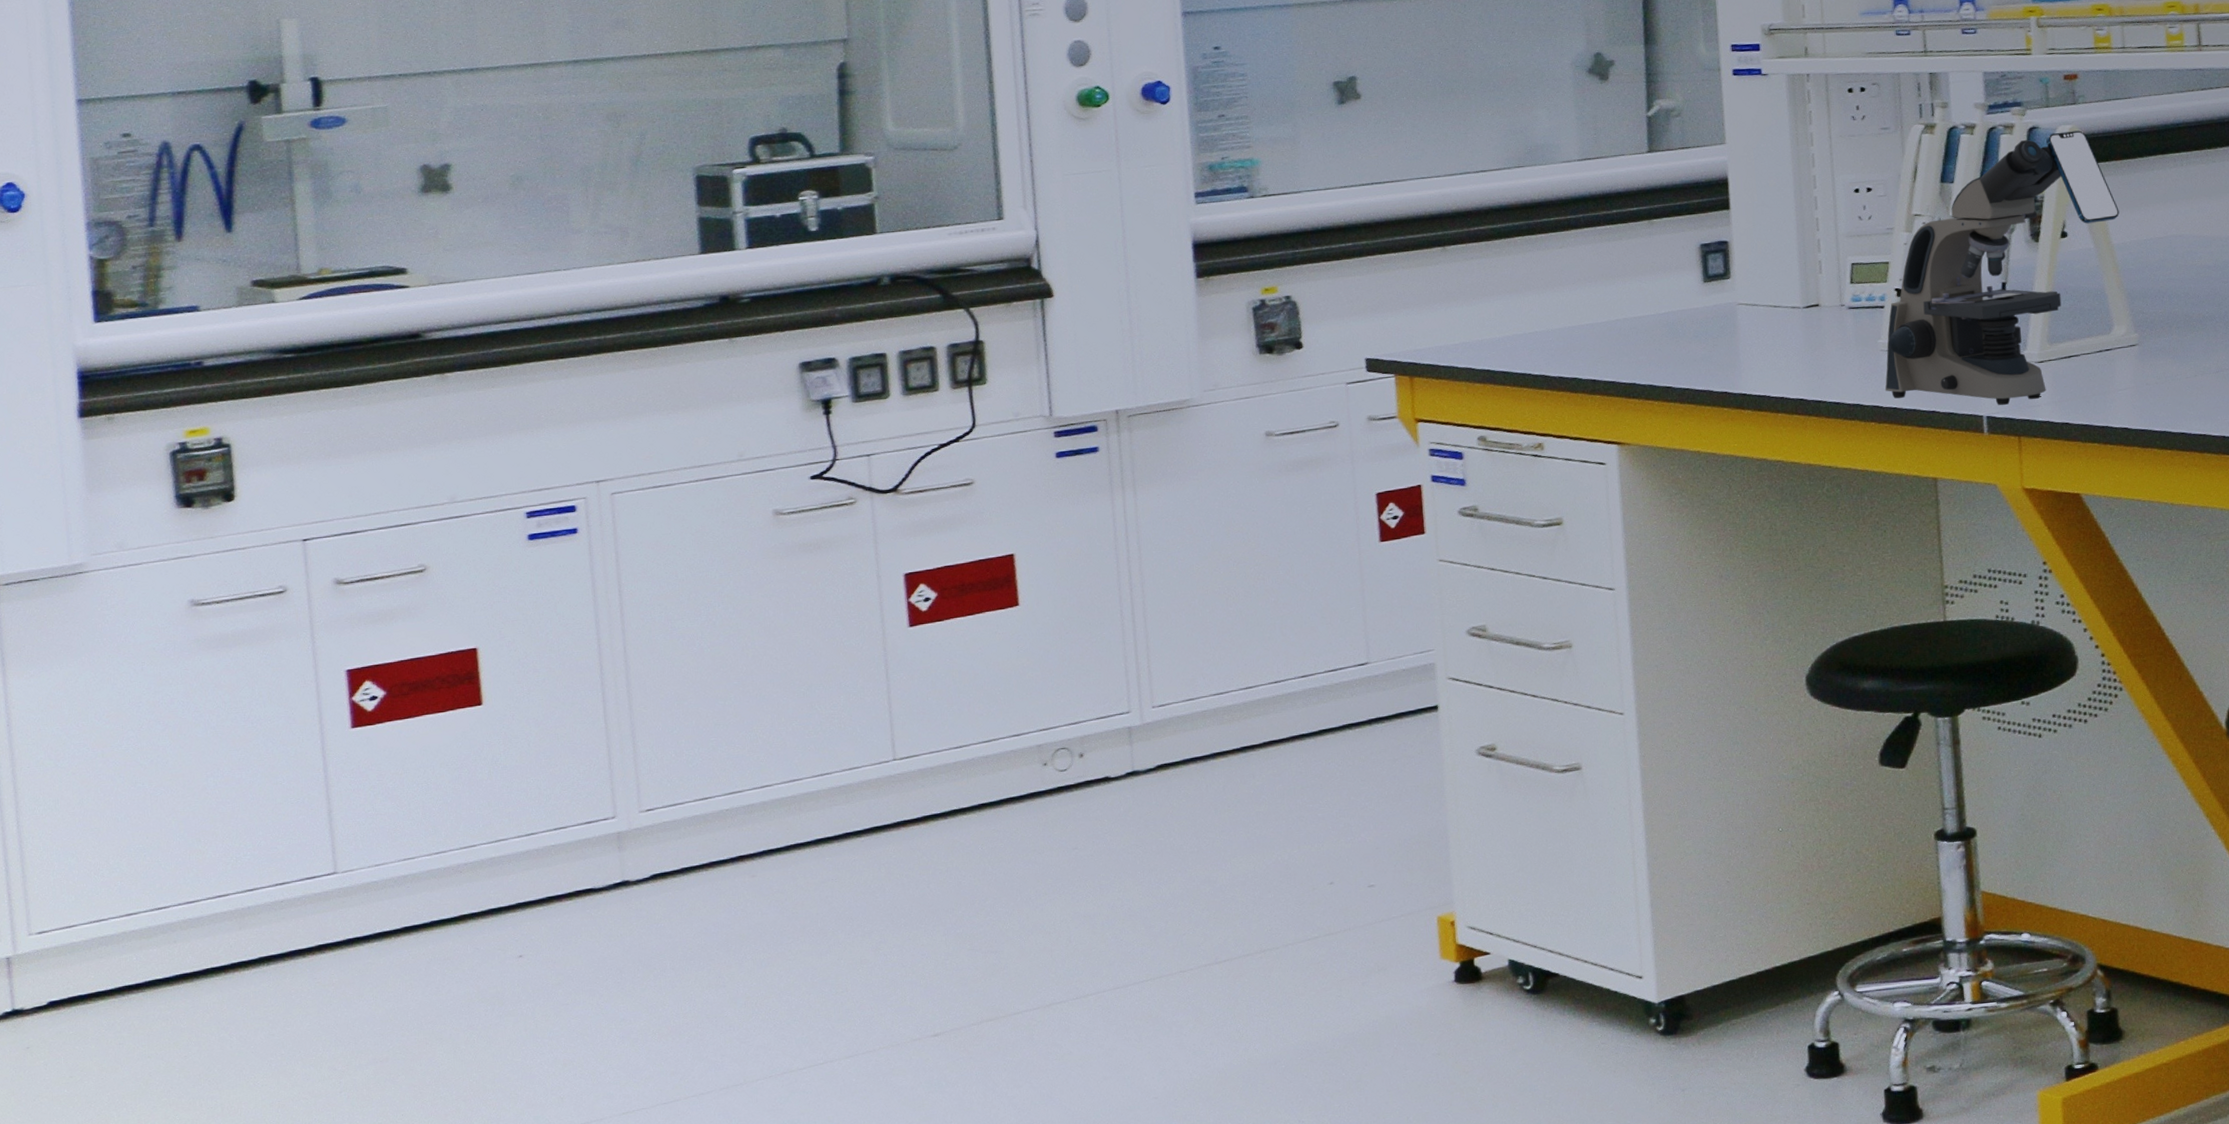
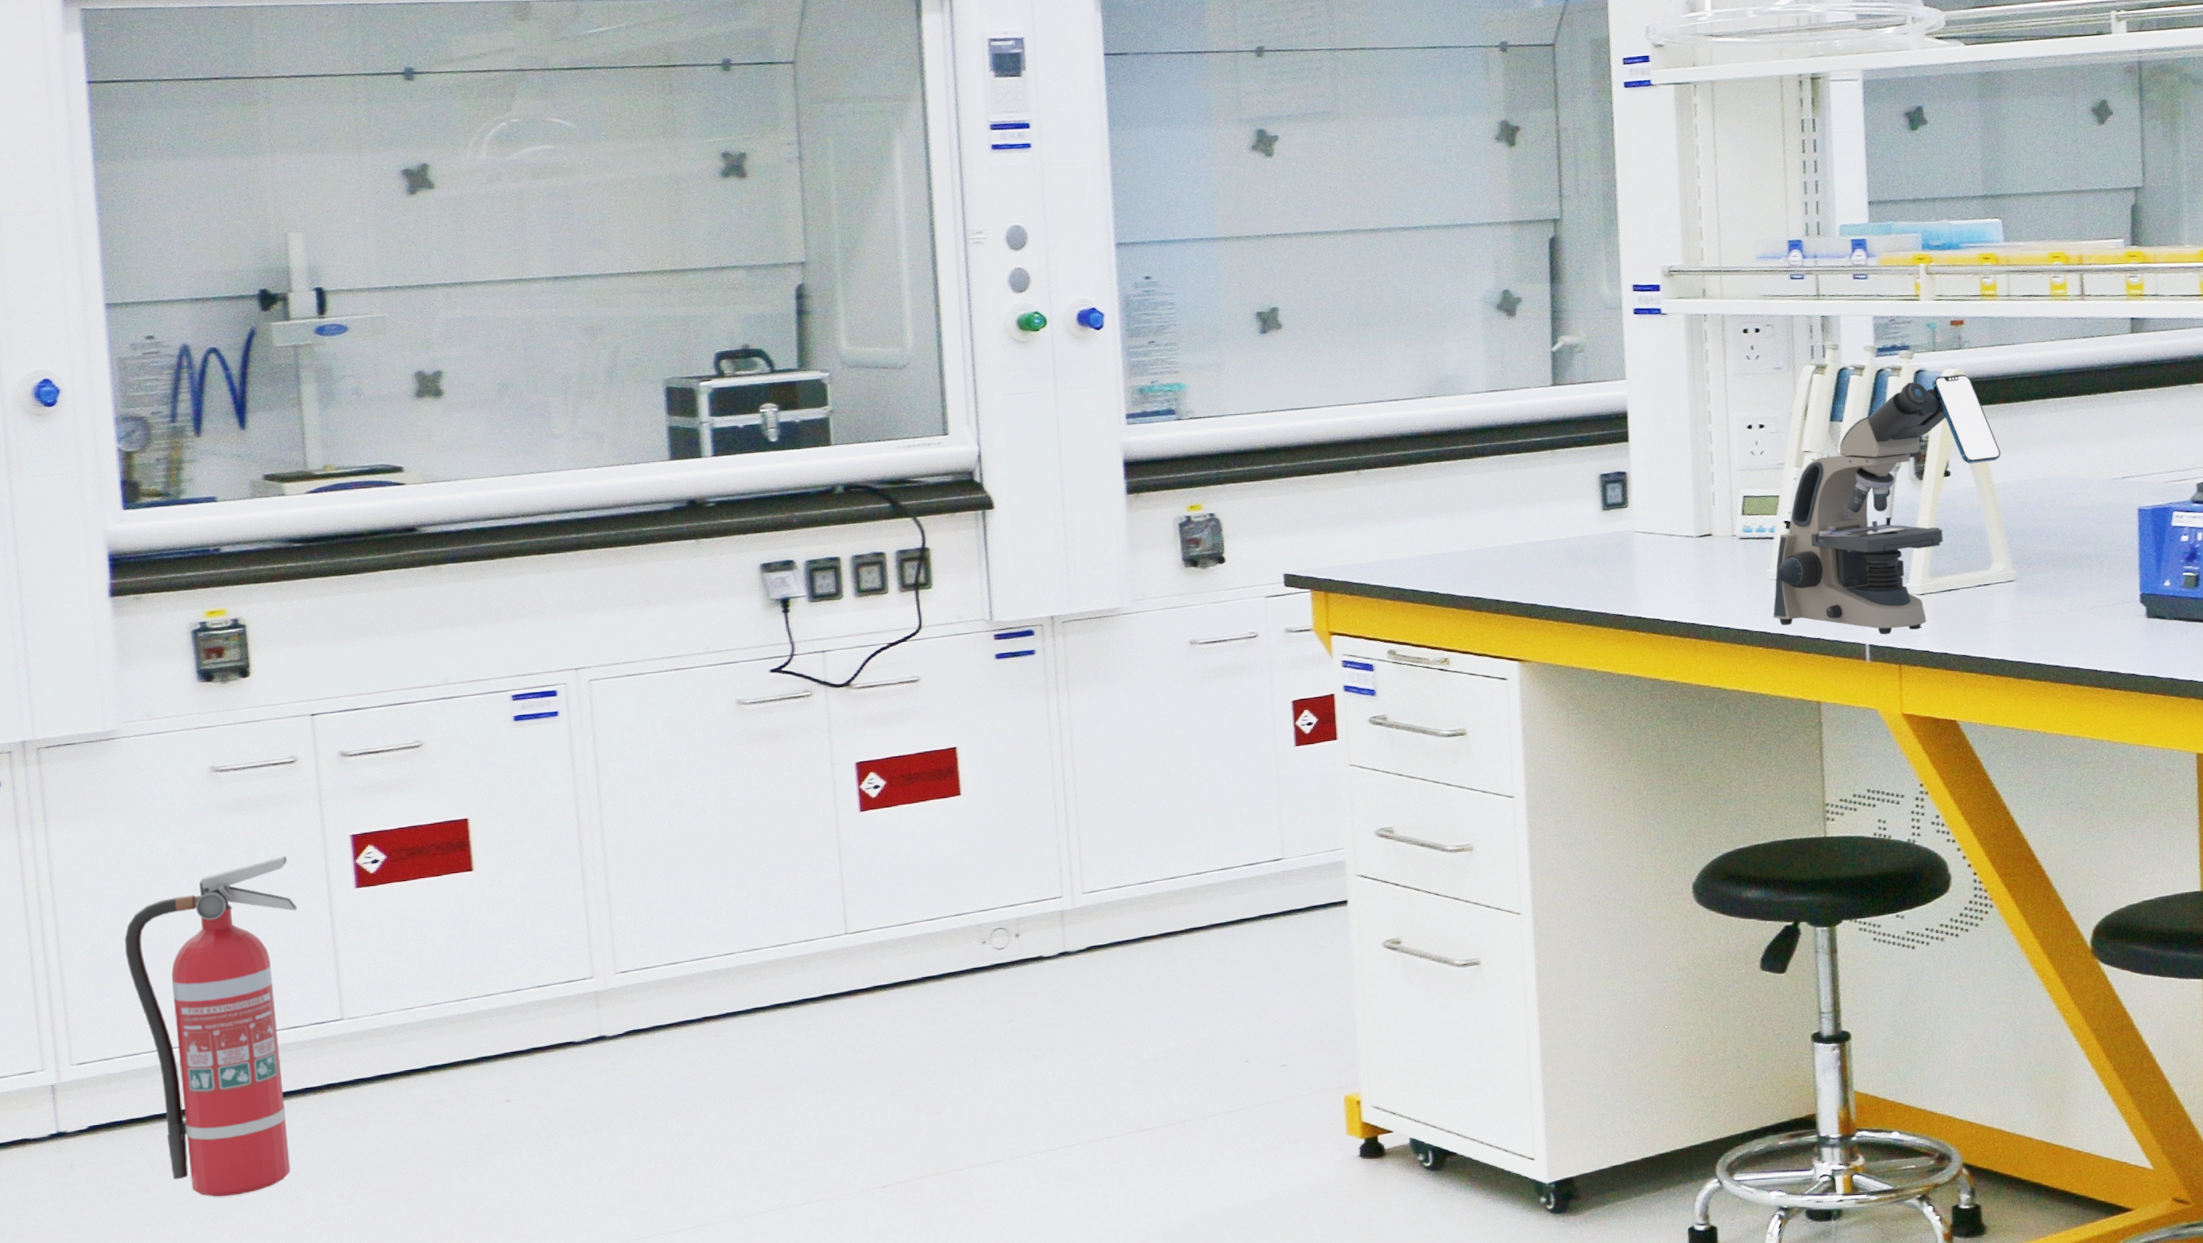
fire extinguisher: none [91,695,287,1075] -> present [125,856,298,1197]

